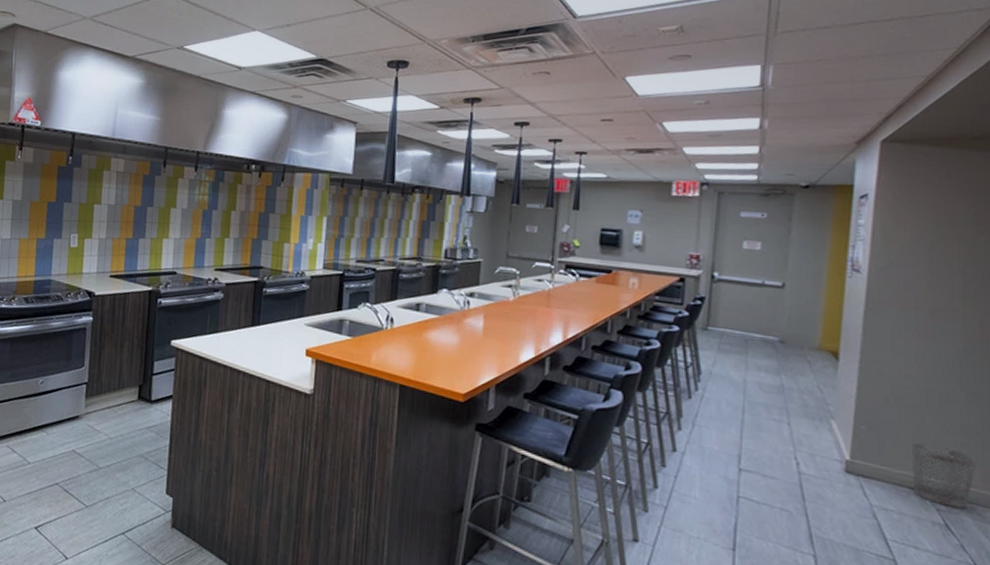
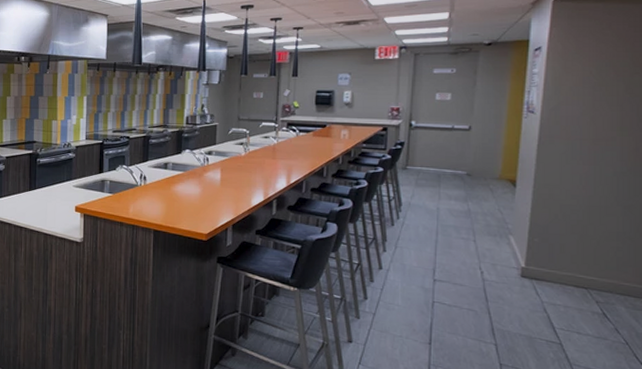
wastebasket: present [912,442,977,508] -> none [576,249,629,299]

